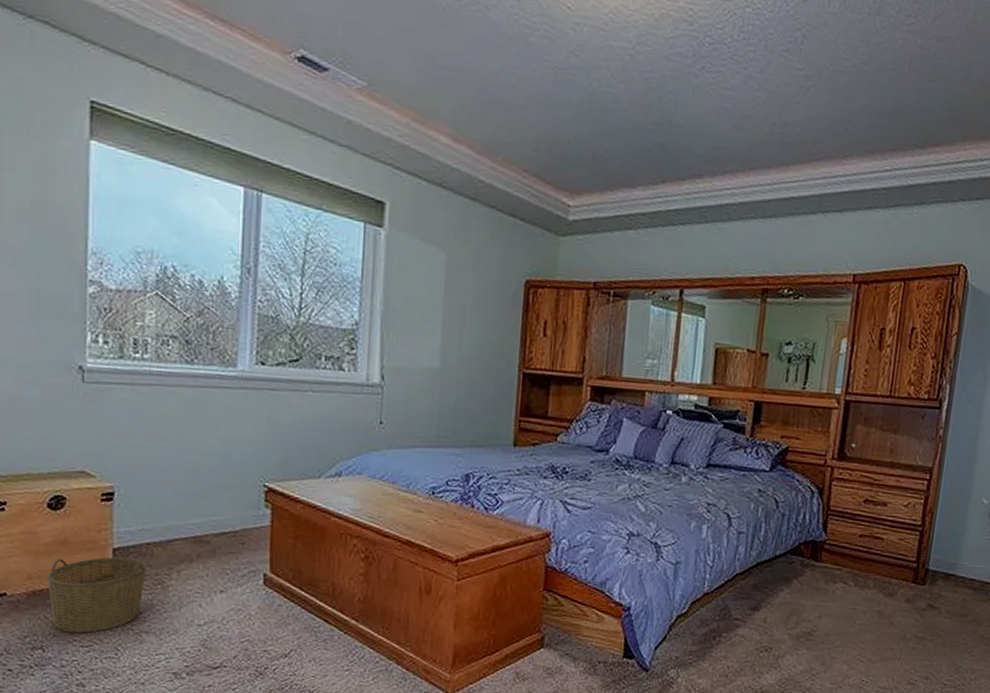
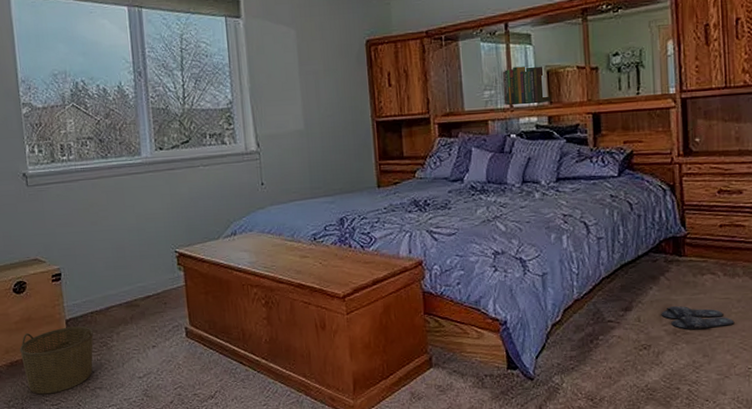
books: none [666,338,716,382] -> present [502,65,551,105]
slippers: none [787,611,857,638] -> present [661,306,735,330]

